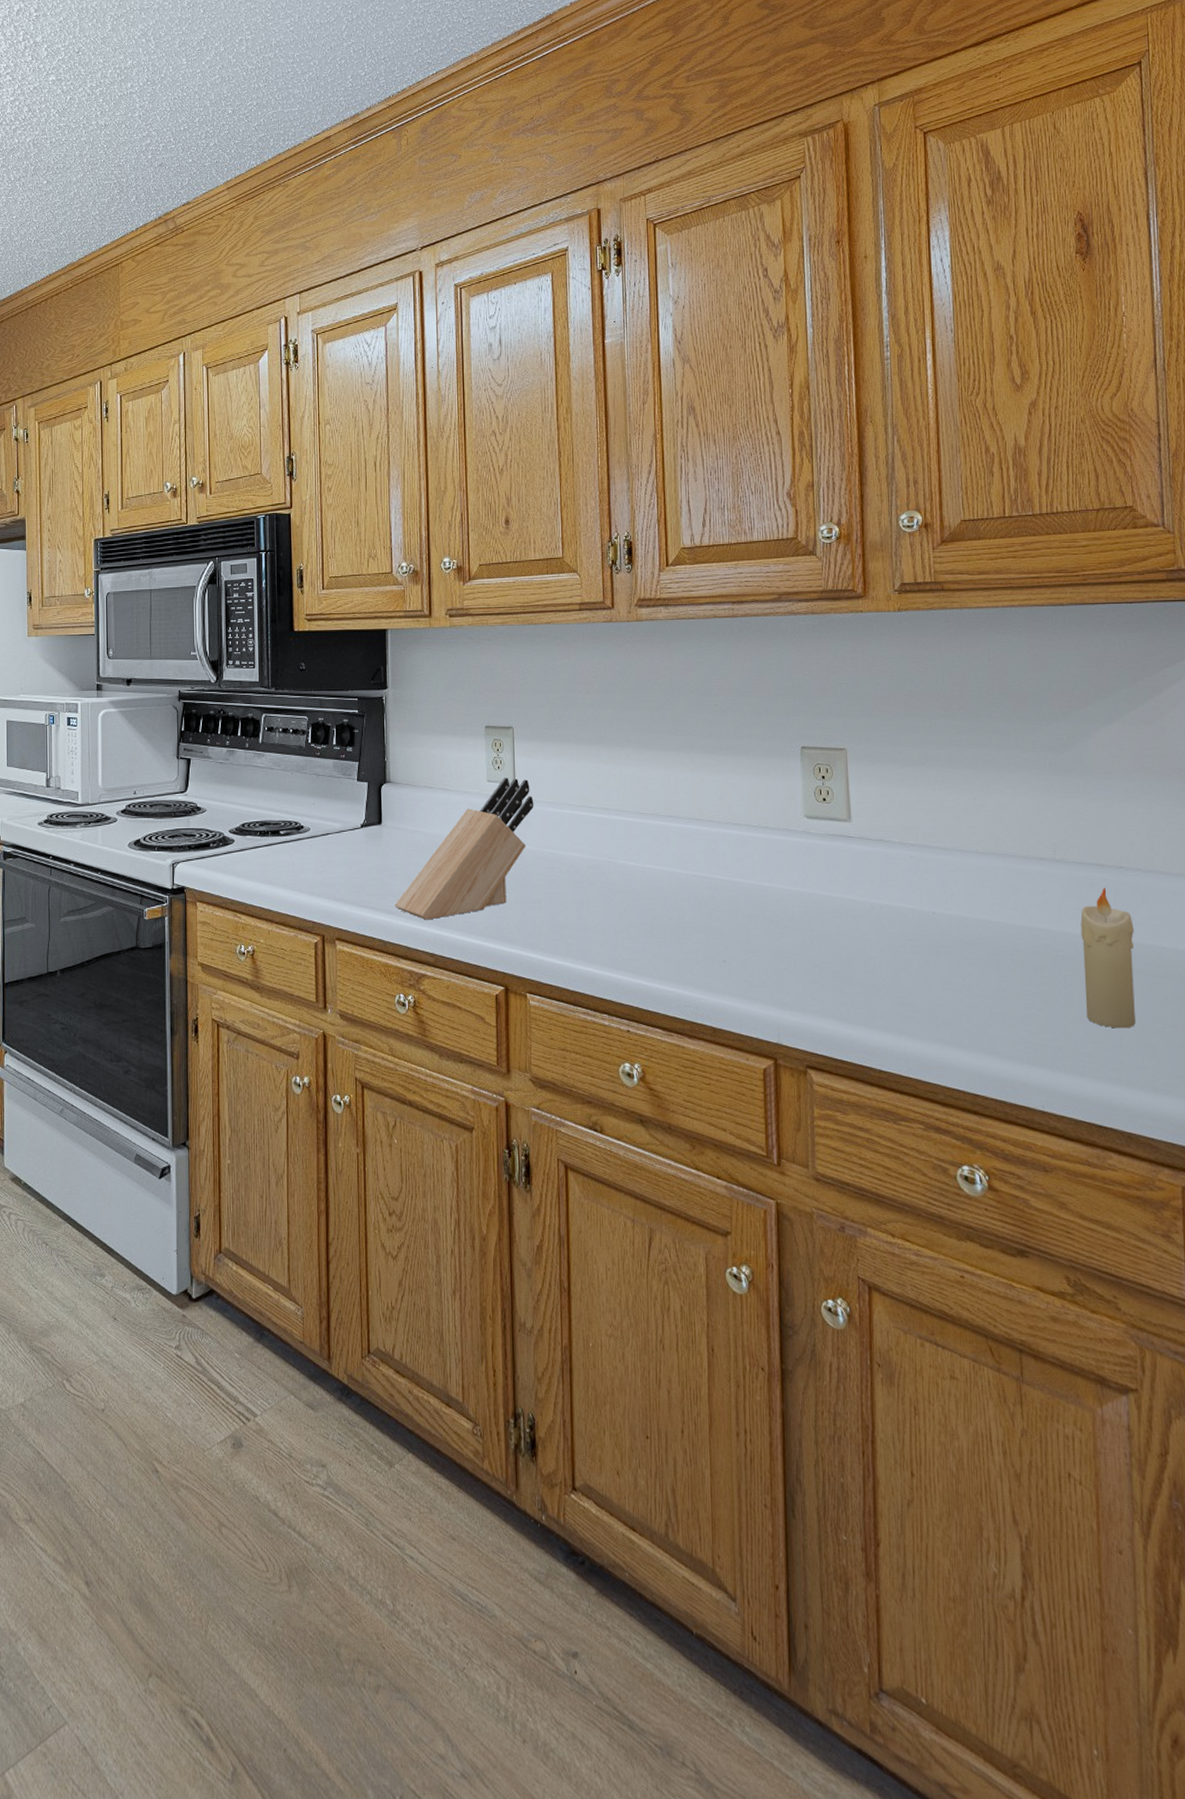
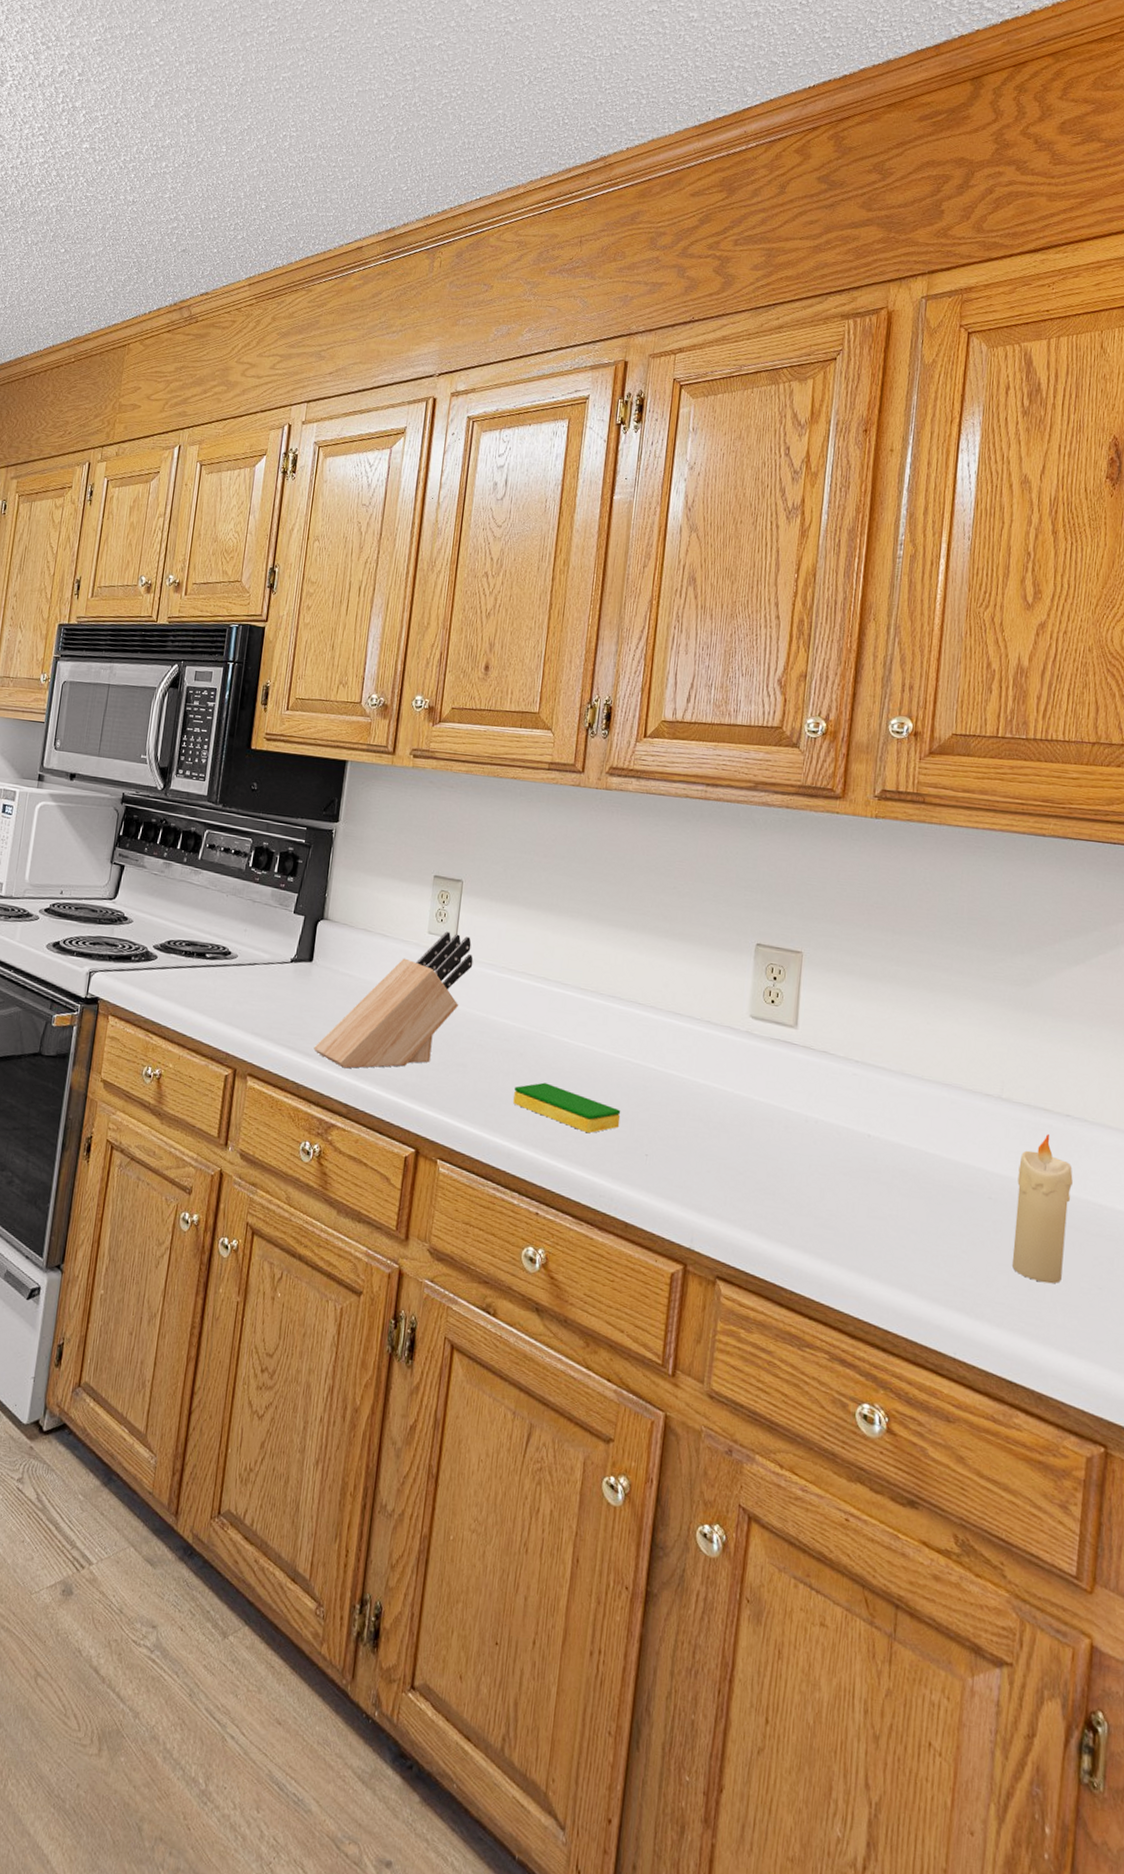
dish sponge: none [590,907,695,949] -> present [513,1082,621,1134]

